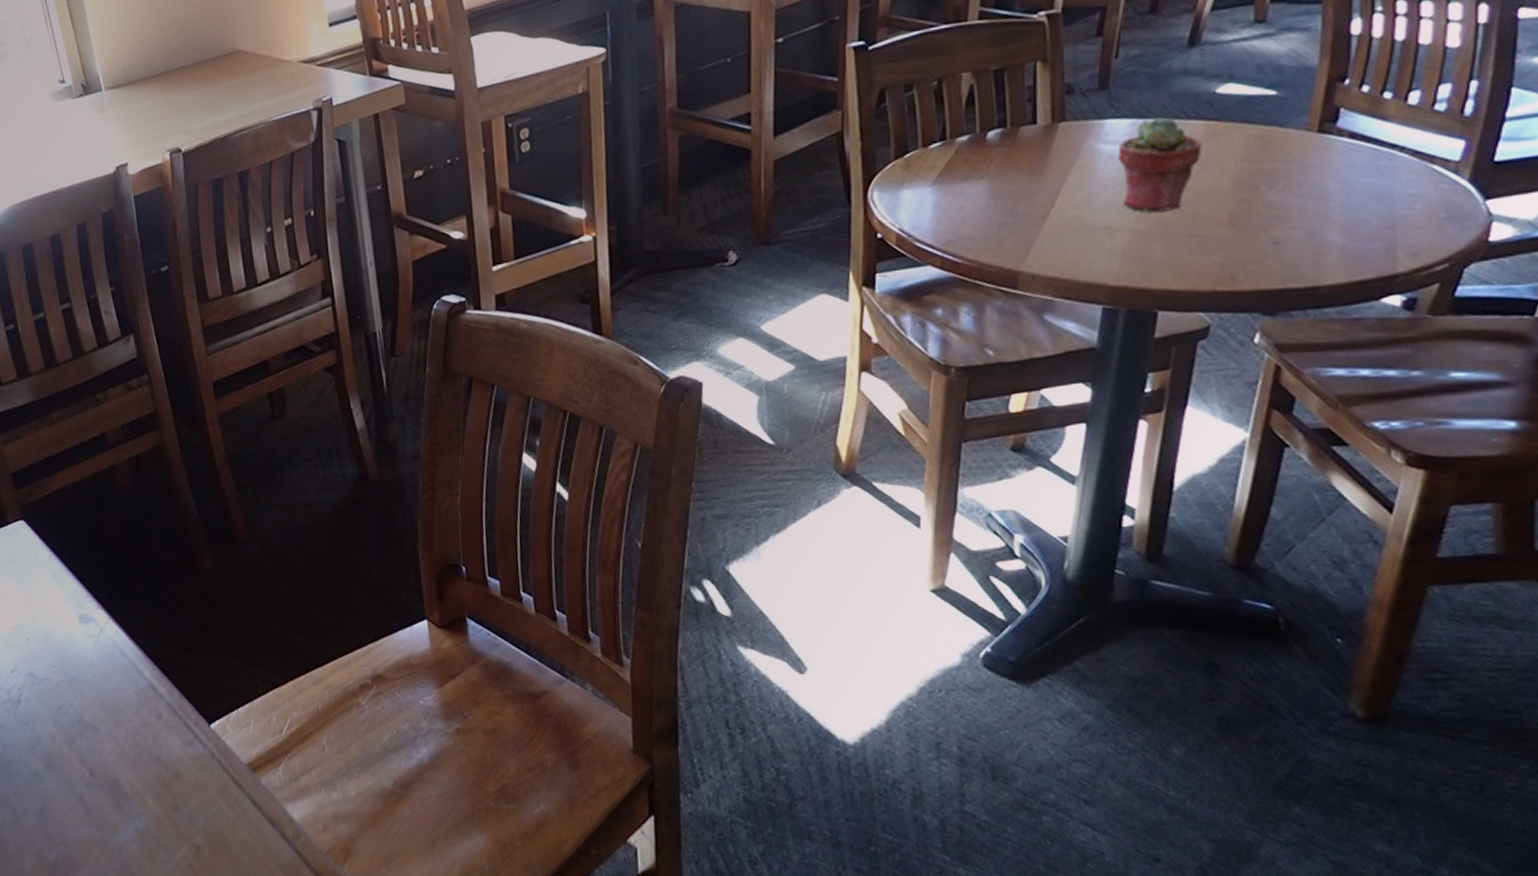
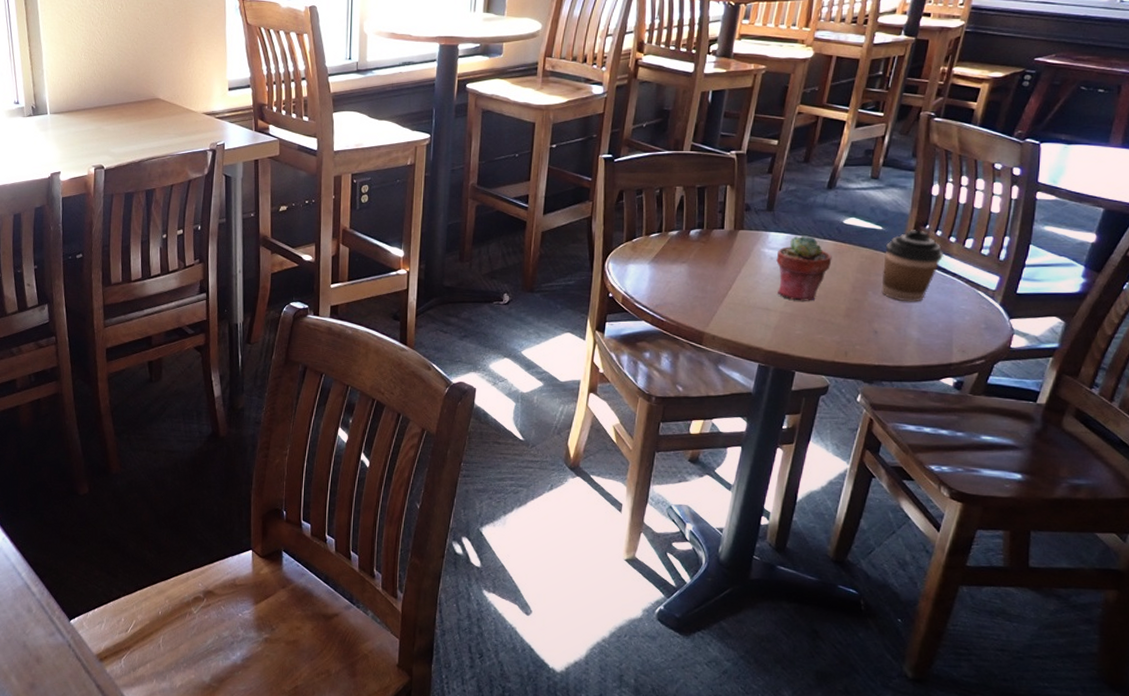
coffee cup: none [1280,88,1376,195] -> present [881,230,944,302]

